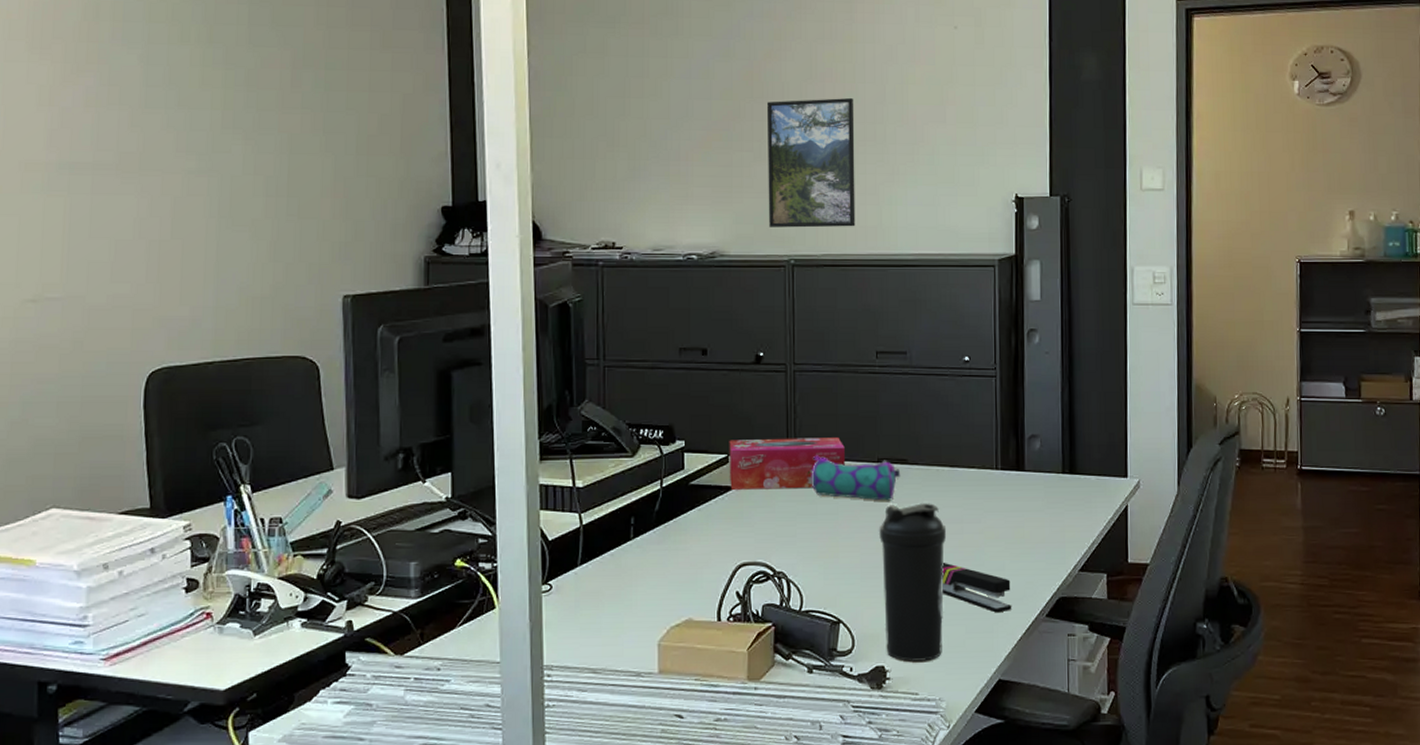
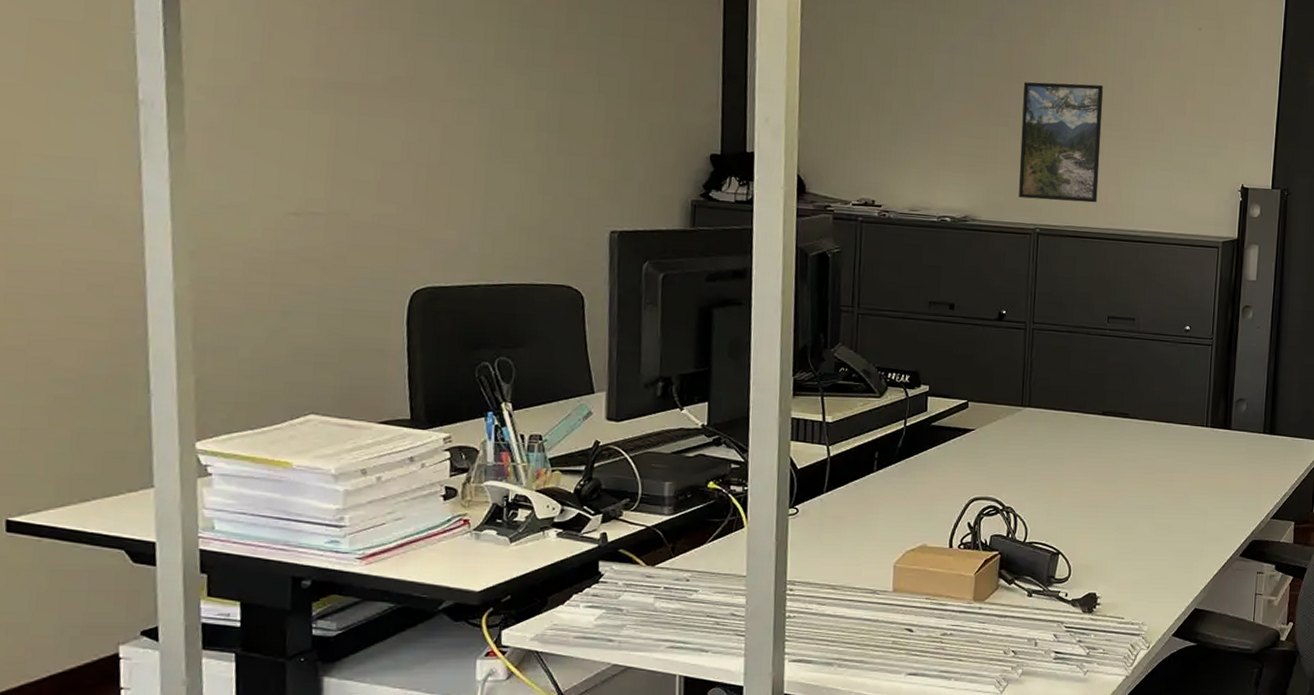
tissue box: present [729,438,845,490] -> none [968,387,1074,435]
pencil case: present [811,455,901,501] -> none [1042,405,1122,450]
water bottle: present [879,503,947,662] -> none [1098,453,1159,590]
stapler: present [942,562,1012,613] -> none [1151,505,1211,551]

